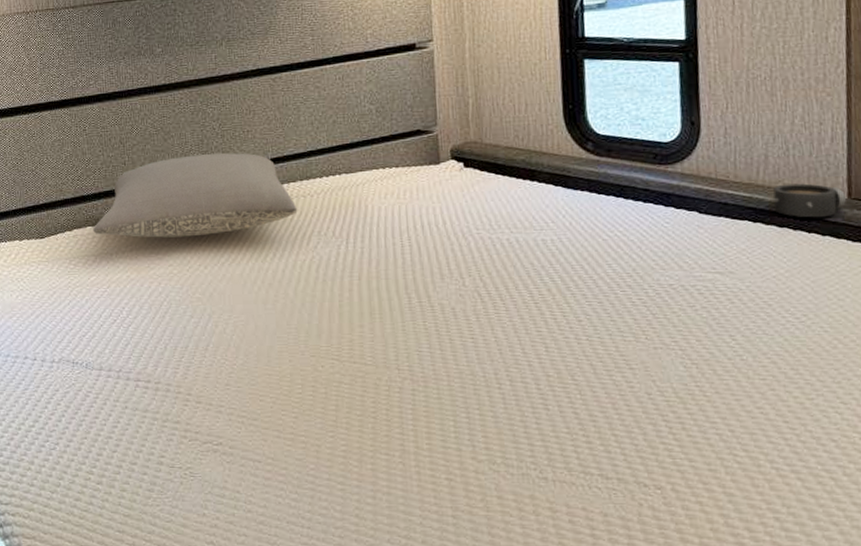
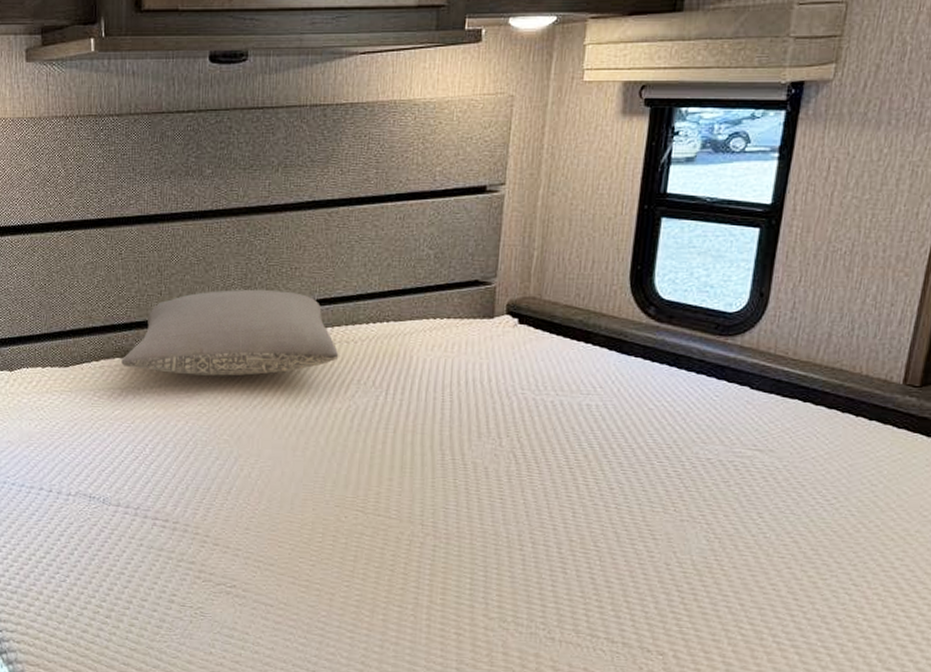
alarm clock: present [765,183,846,218] -> none [819,365,901,402]

